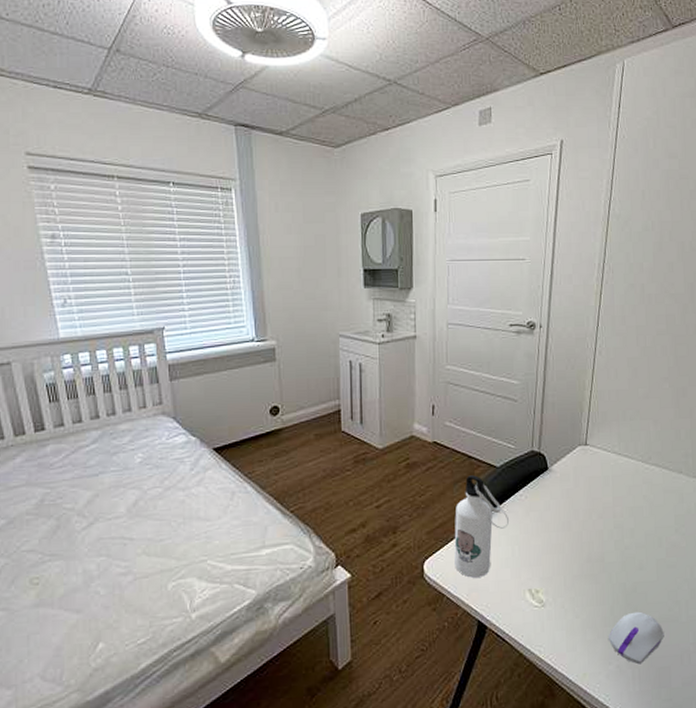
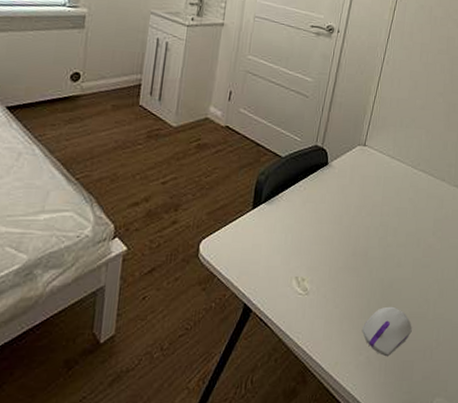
water bottle: present [454,475,510,578] -> none [229,162,287,261]

